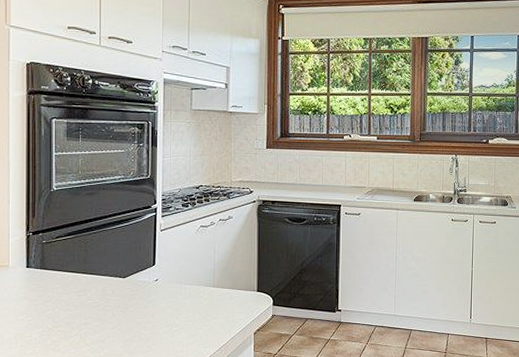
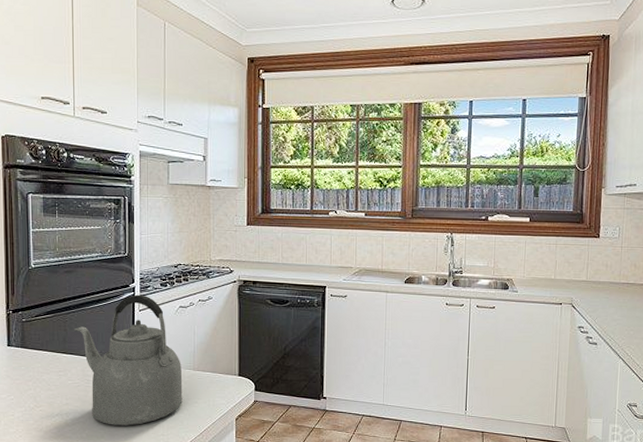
kettle: none [94,215,203,343] -> present [73,294,183,426]

